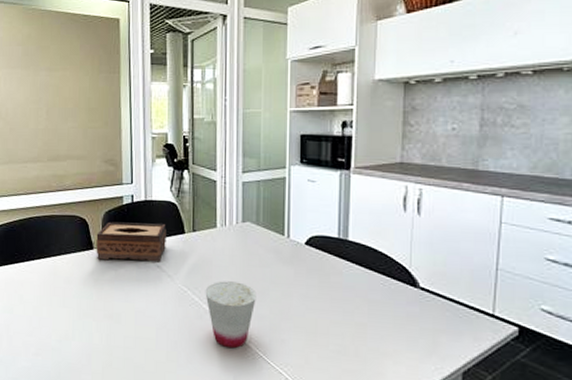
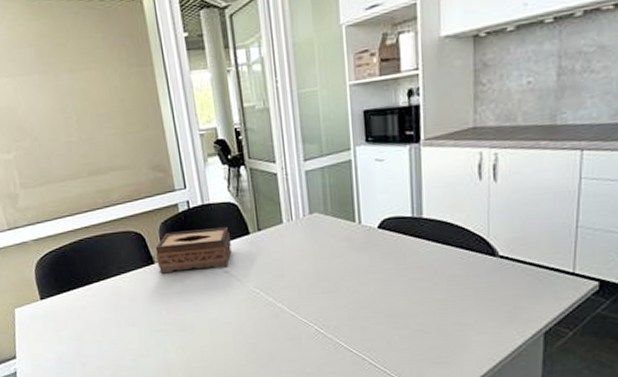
cup: present [205,281,257,349] -> none [278,276,333,343]

